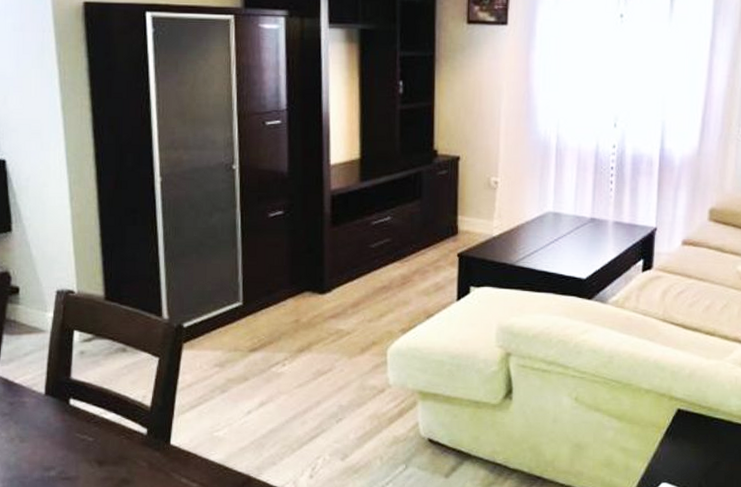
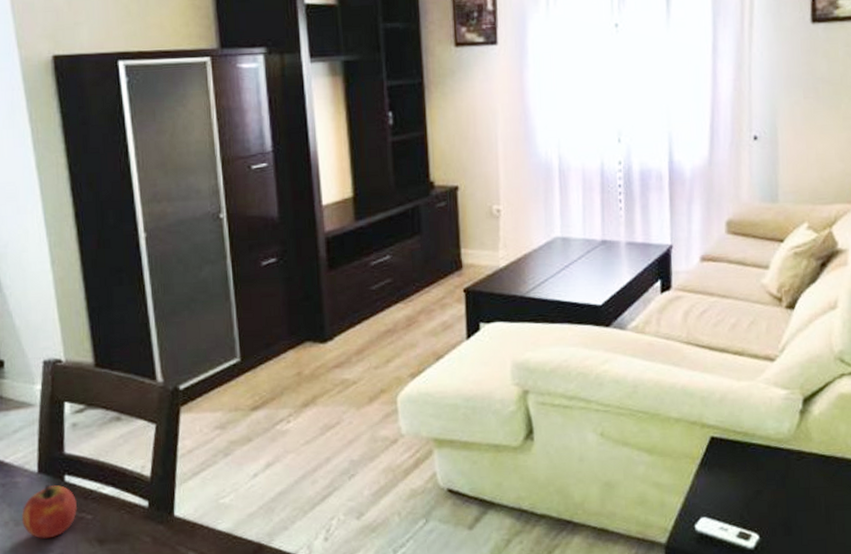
fruit: none [27,406,80,457] -> present [22,485,77,539]

